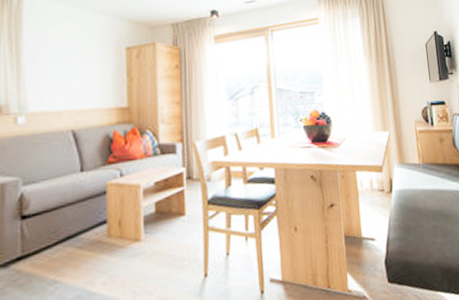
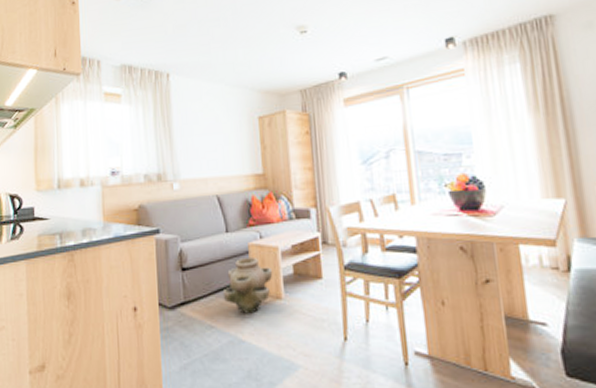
planter: none [72,197,133,262] -> present [222,256,273,314]

